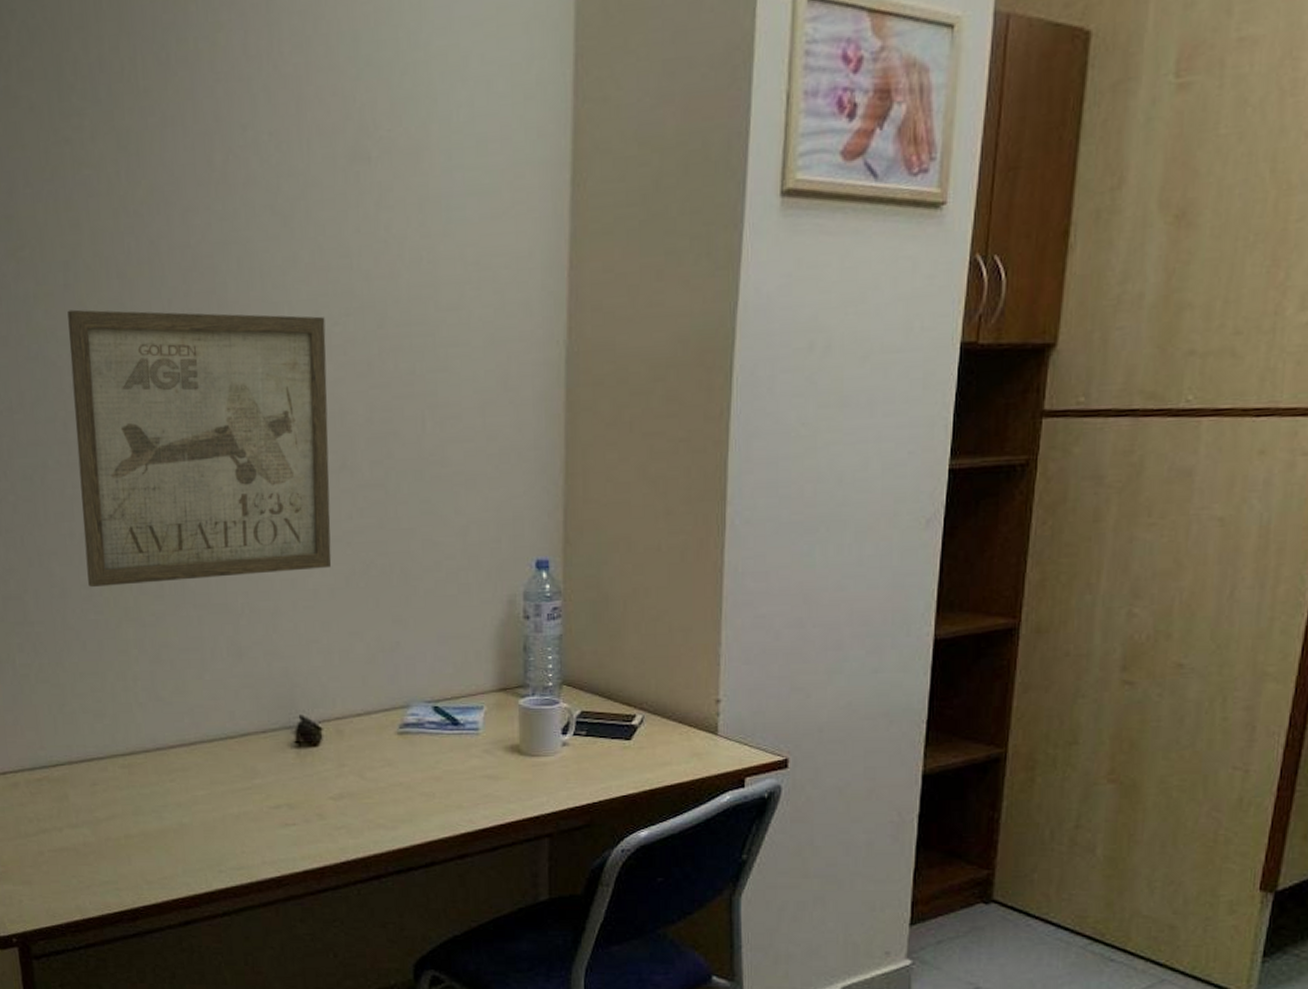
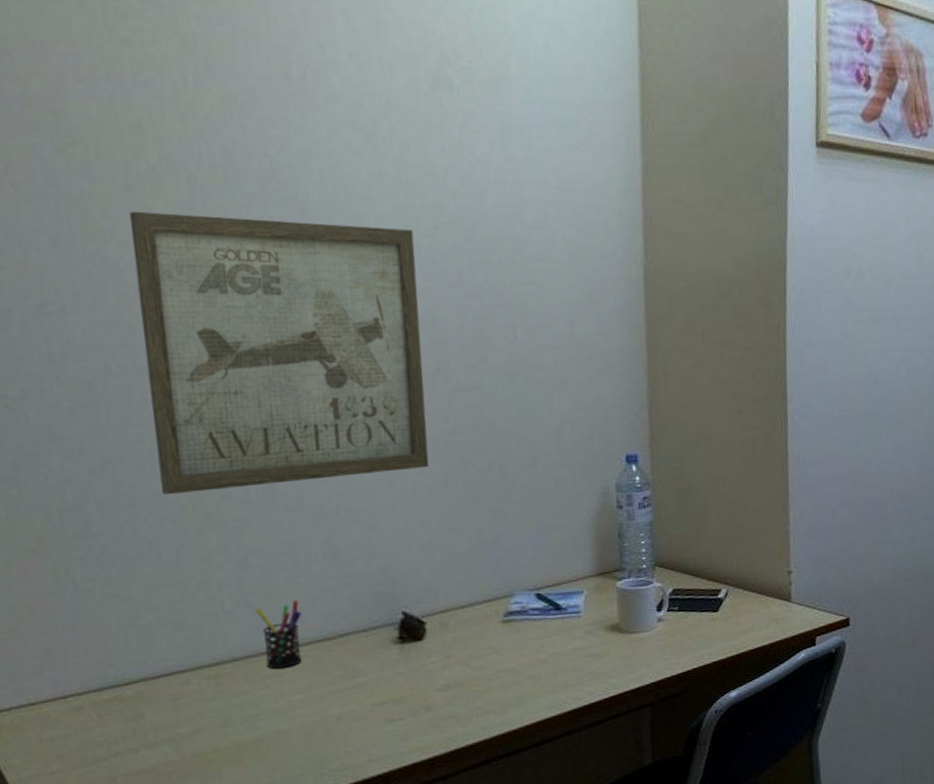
pen holder: none [165,697,207,763] -> present [255,600,302,669]

